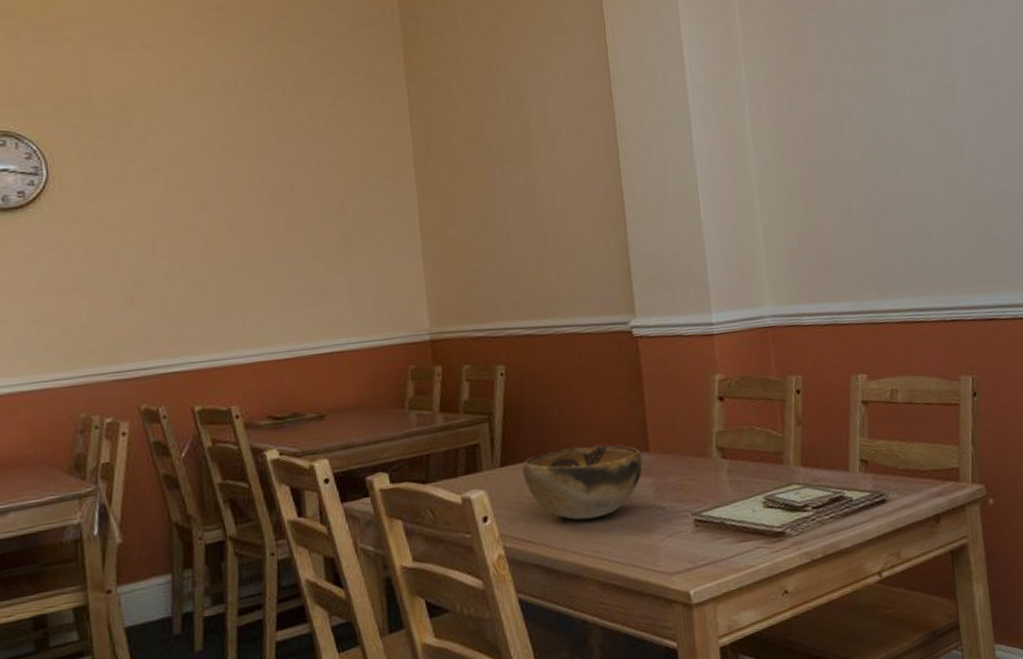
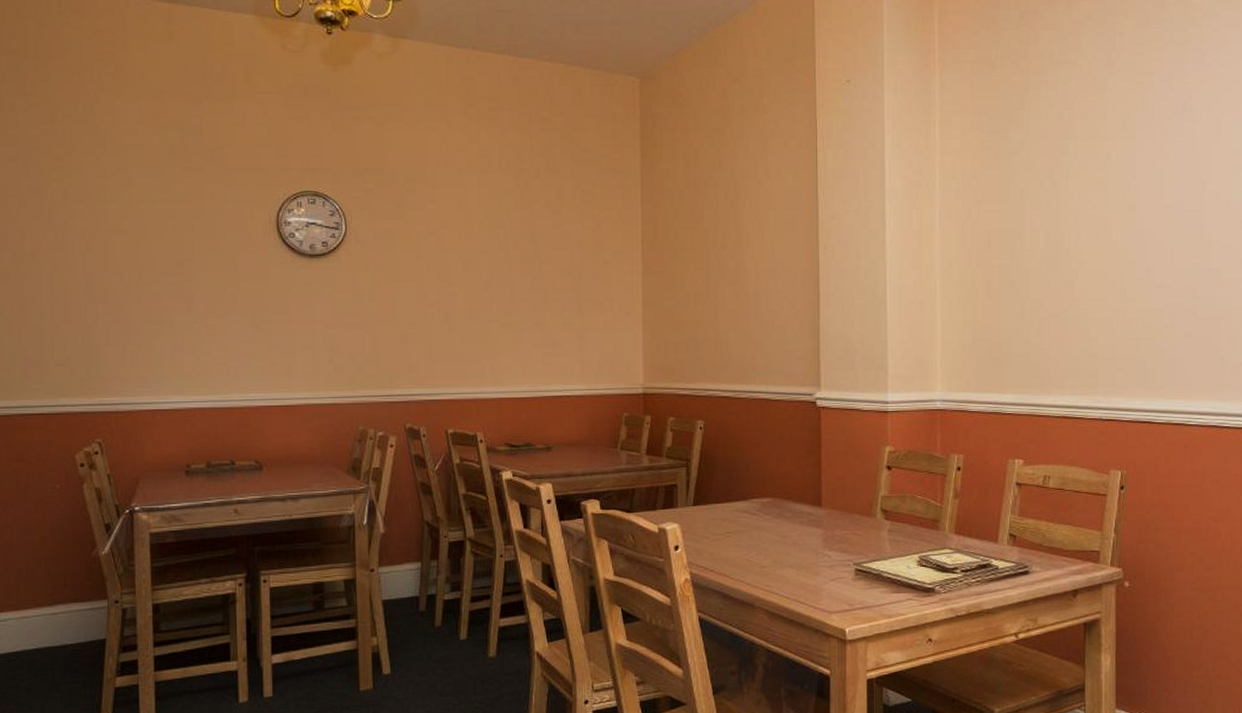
decorative bowl: present [522,445,643,520] -> none [711,496,815,558]

